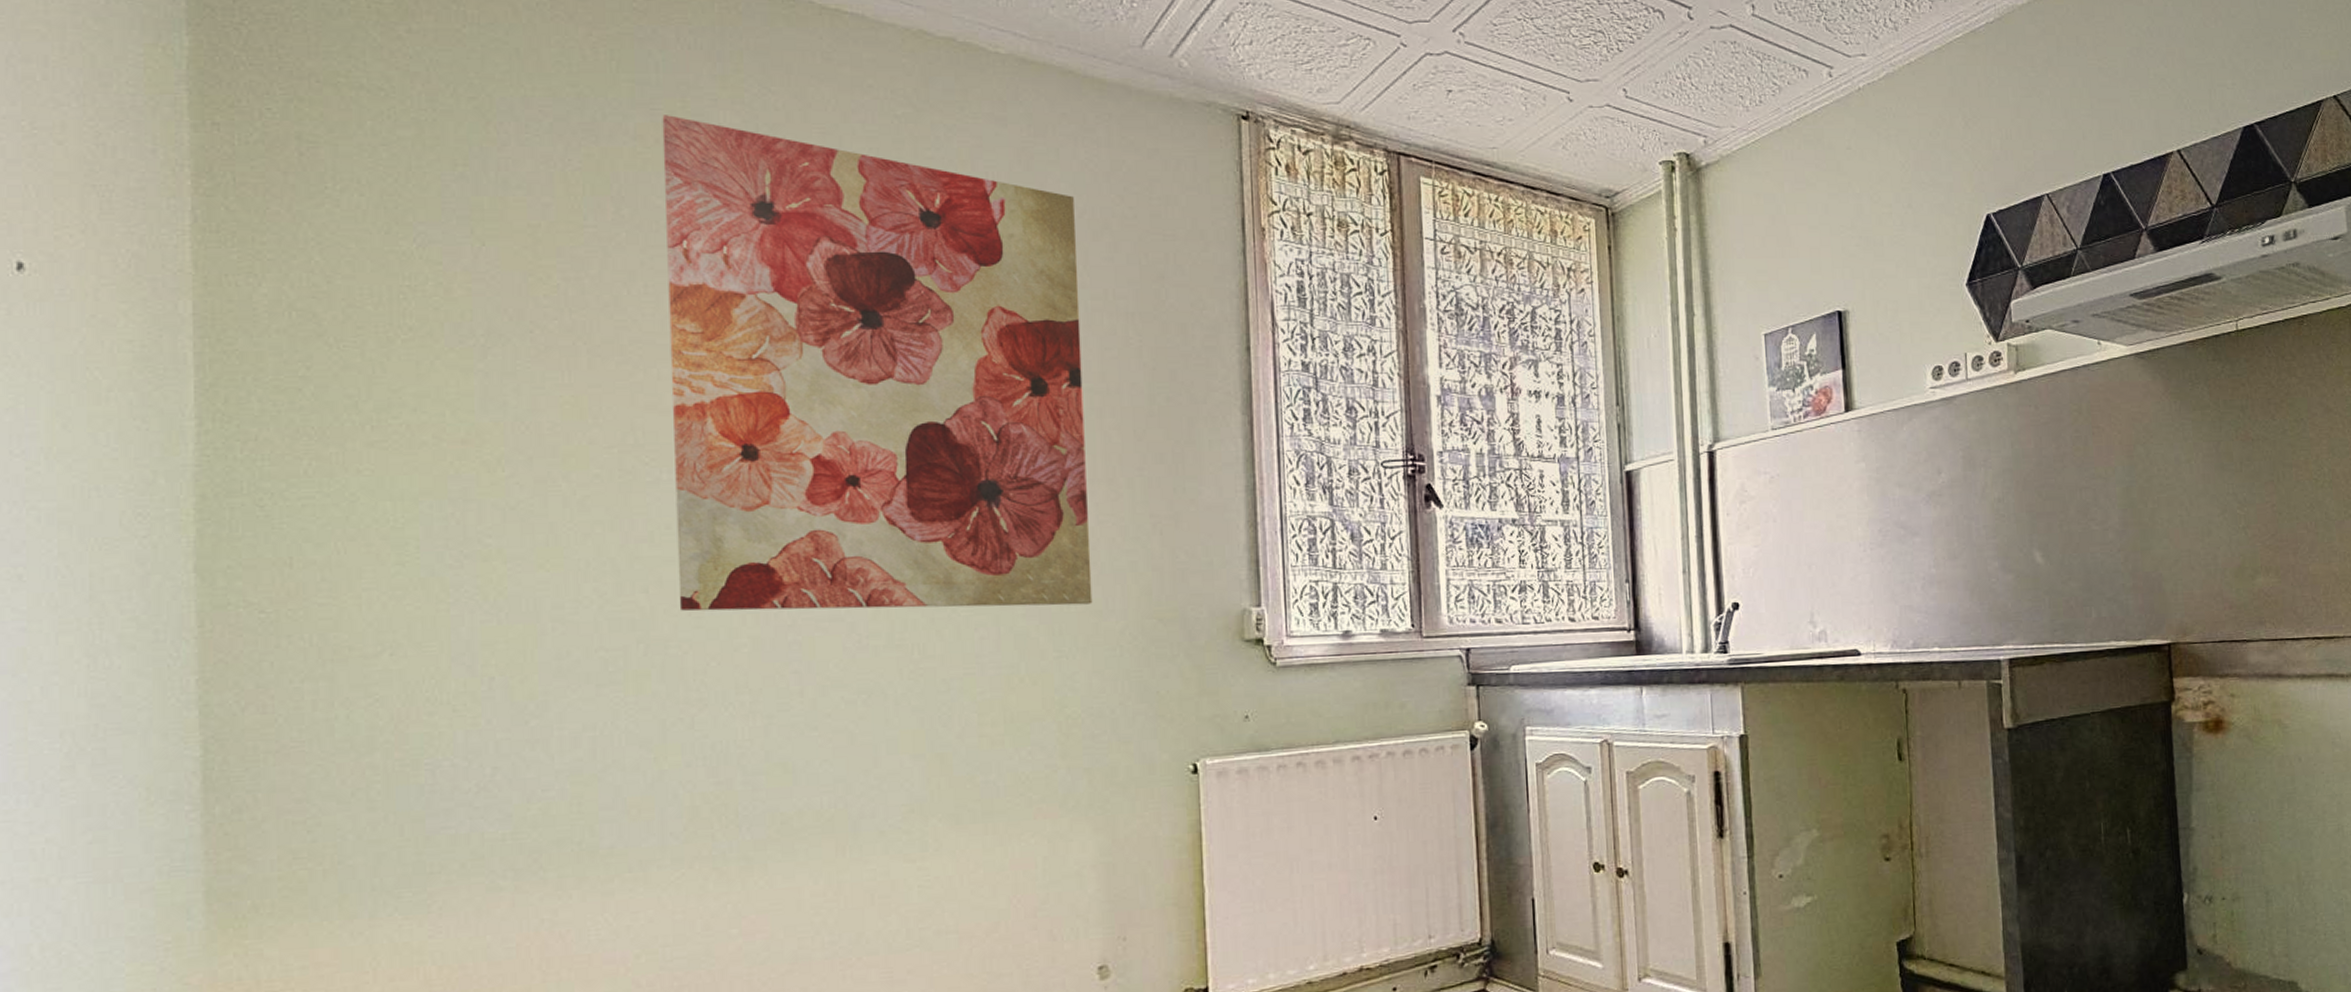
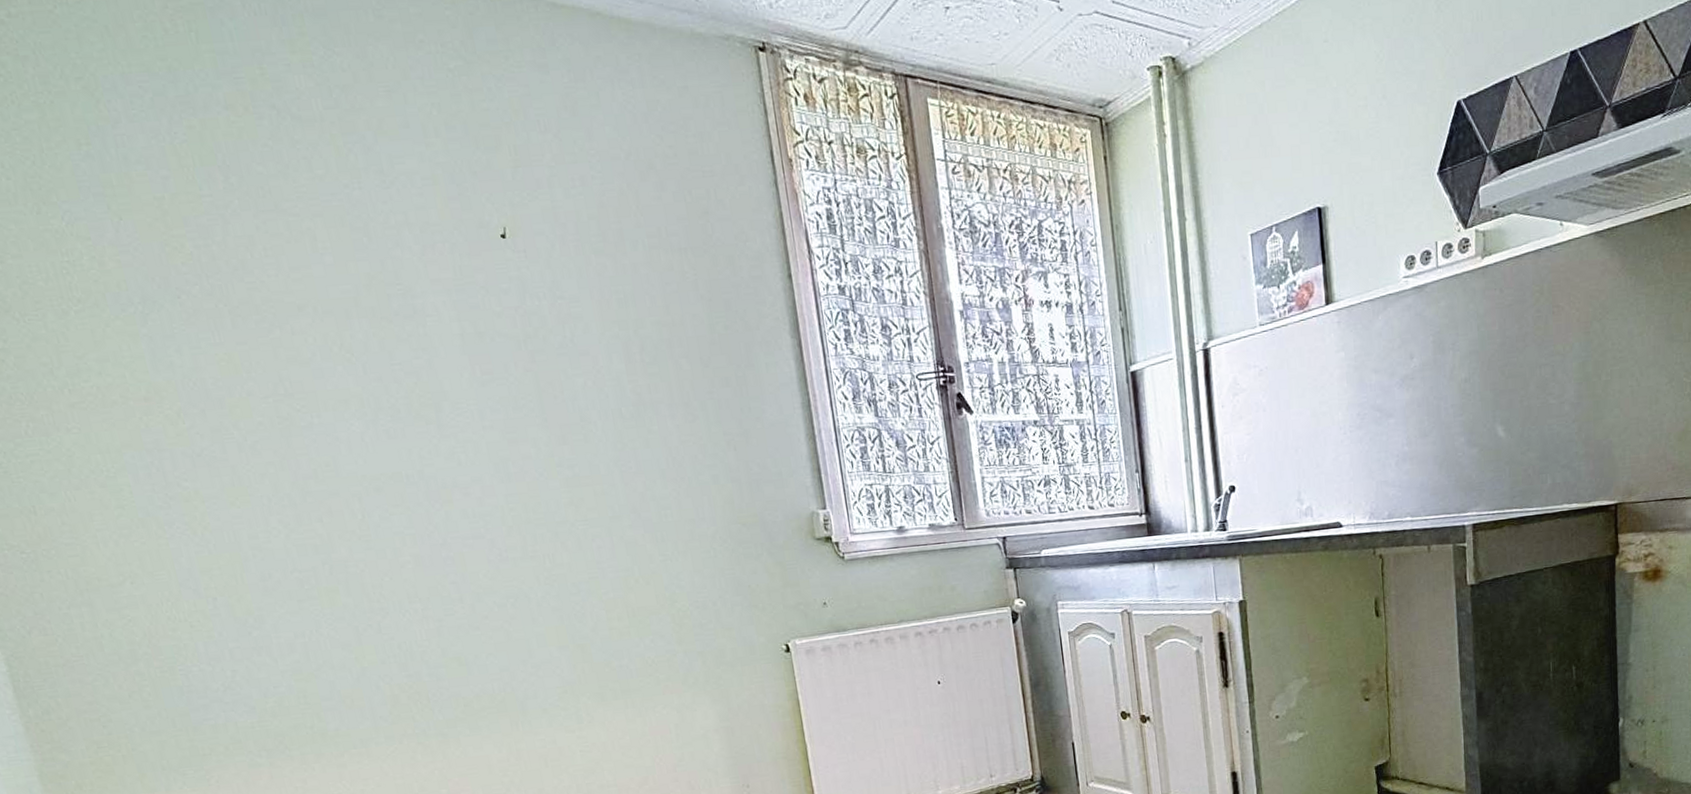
wall art: present [662,115,1093,612] -> none [245,83,686,536]

